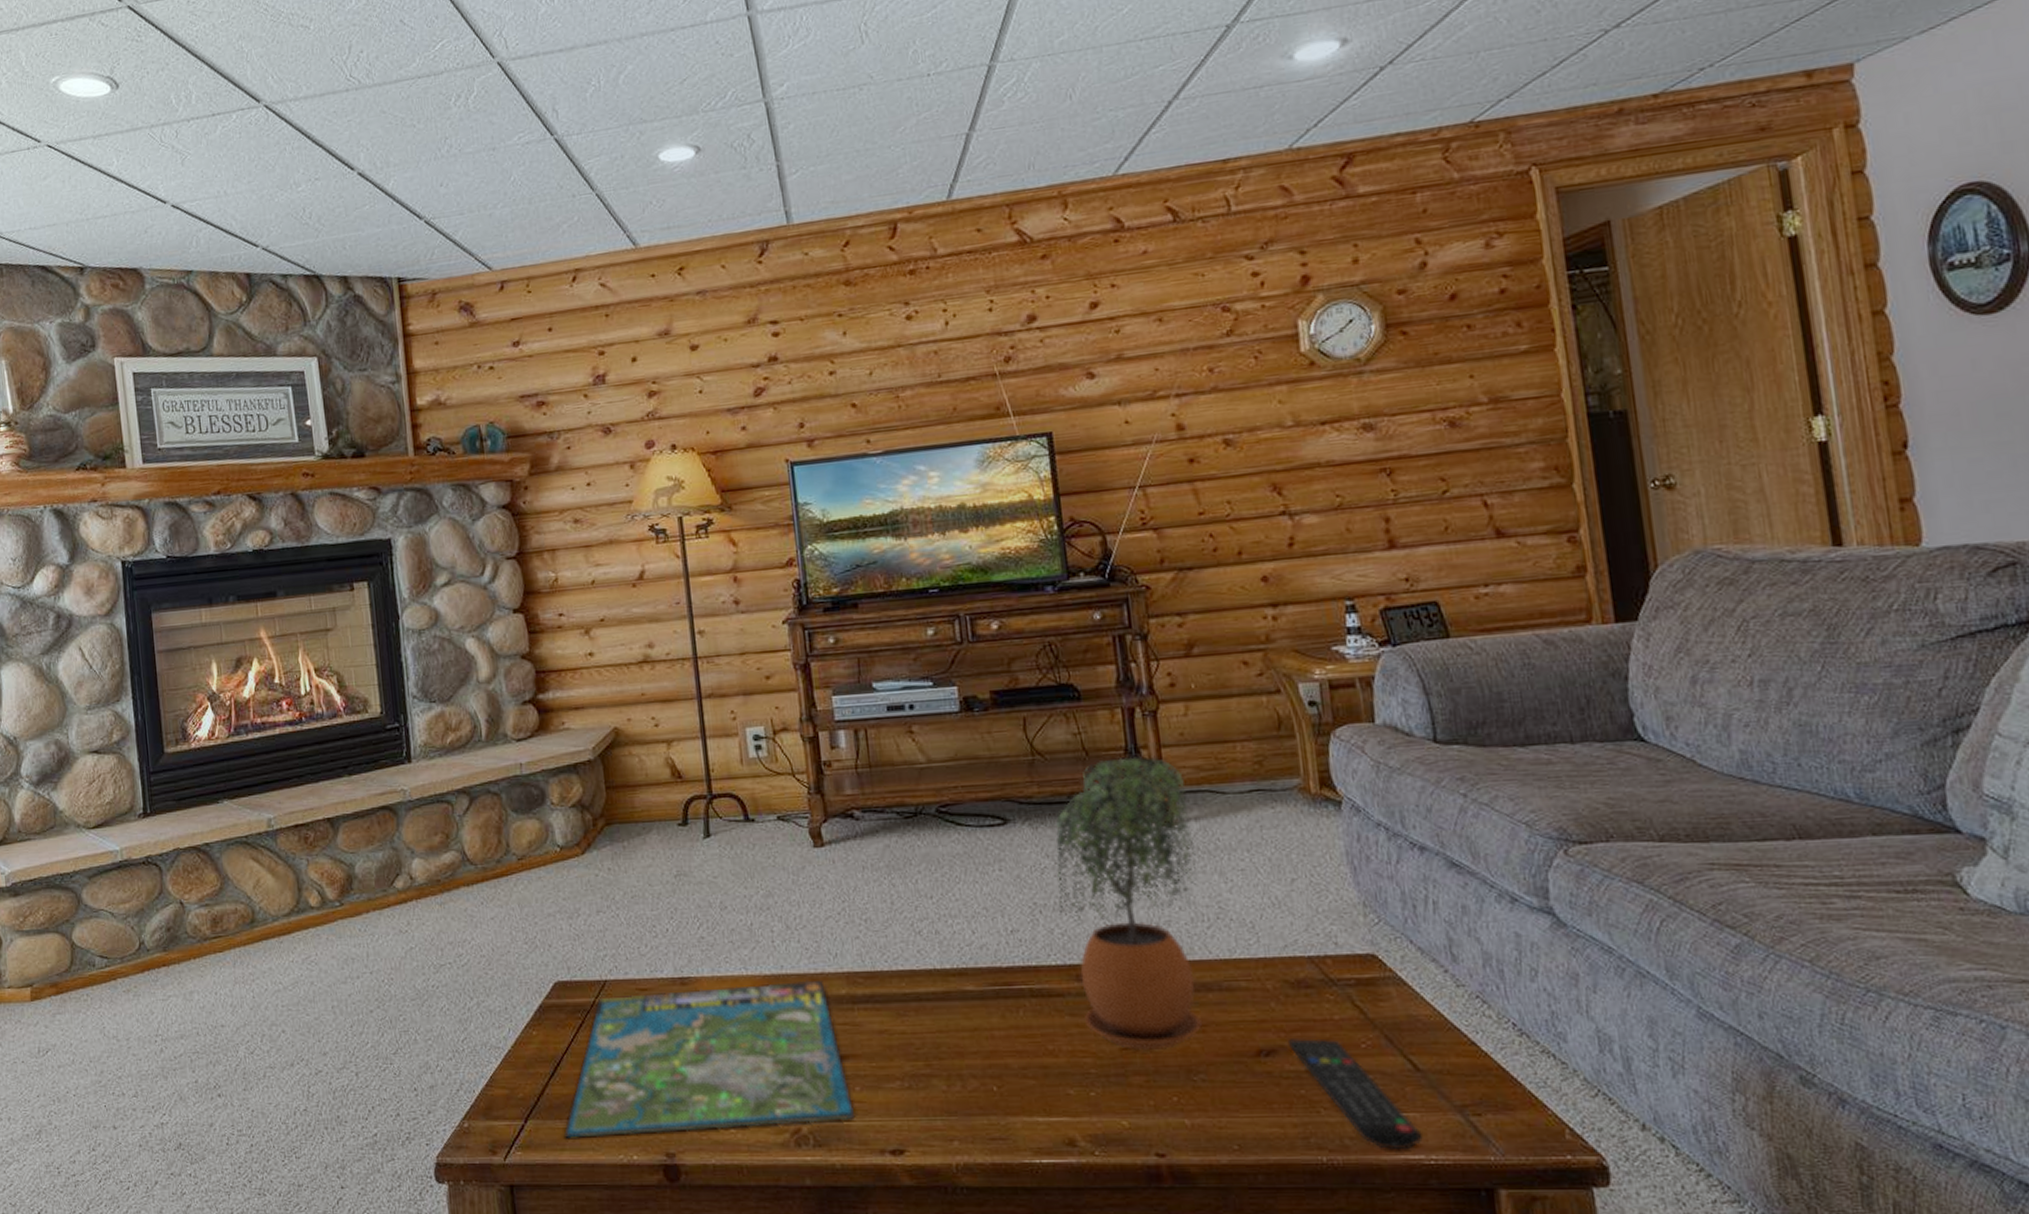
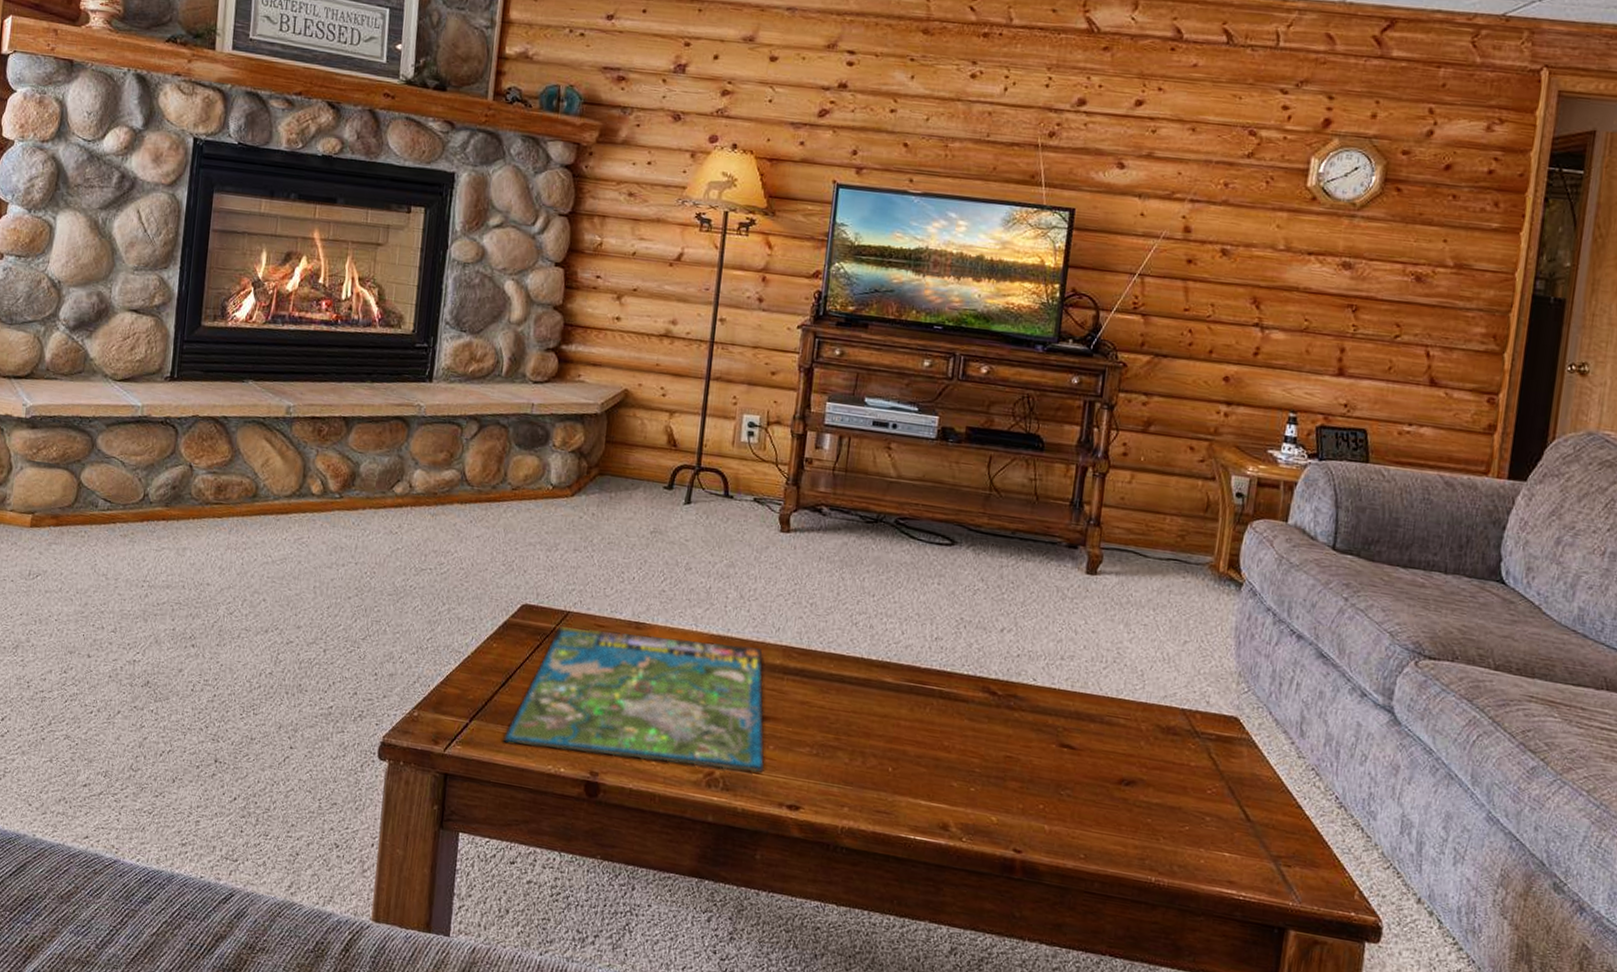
potted plant: present [1056,755,1202,1051] -> none [980,507,1115,765]
remote control: present [1287,1038,1423,1151] -> none [1146,775,1239,884]

